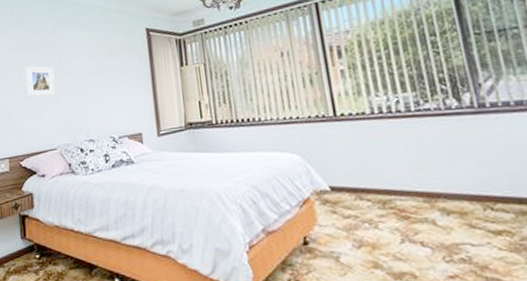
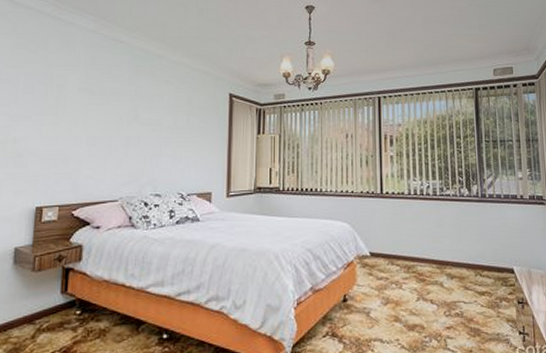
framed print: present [26,66,55,97] -> none [91,112,127,146]

